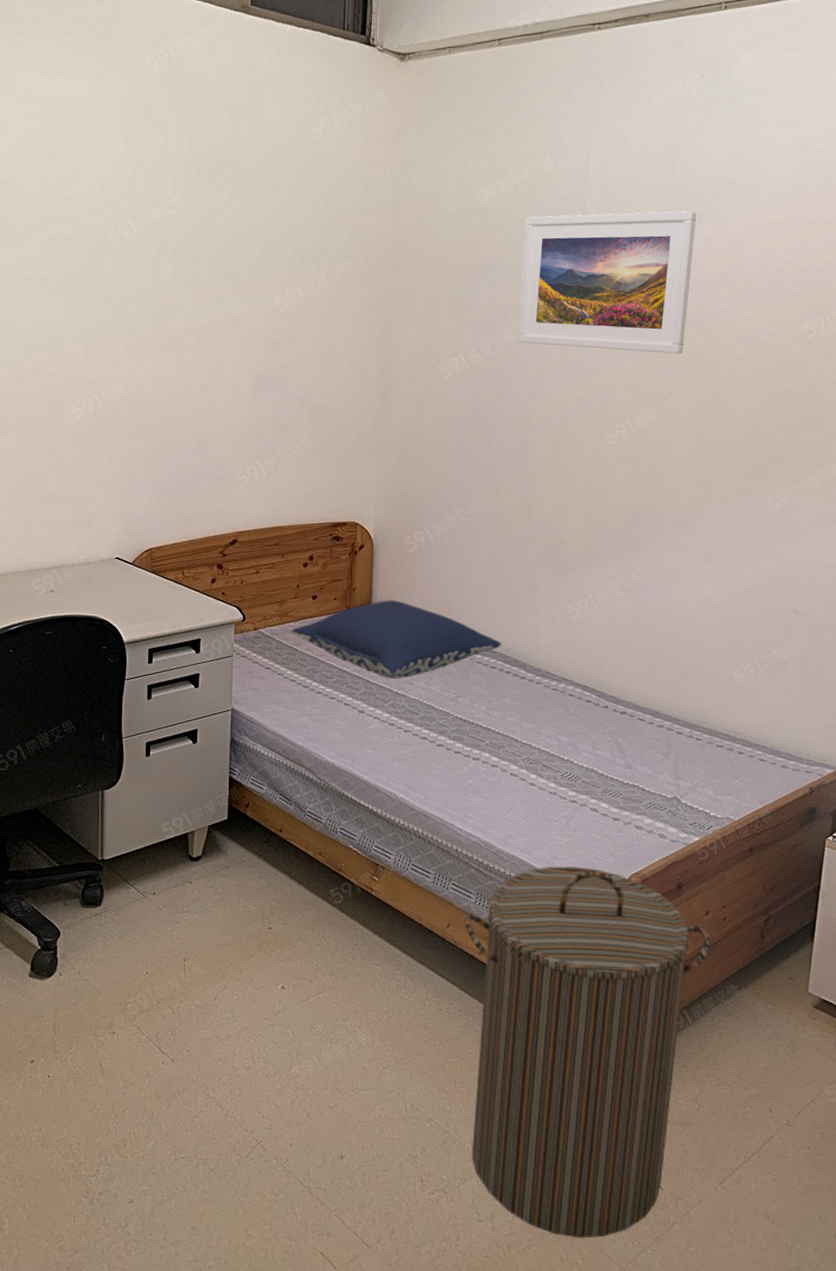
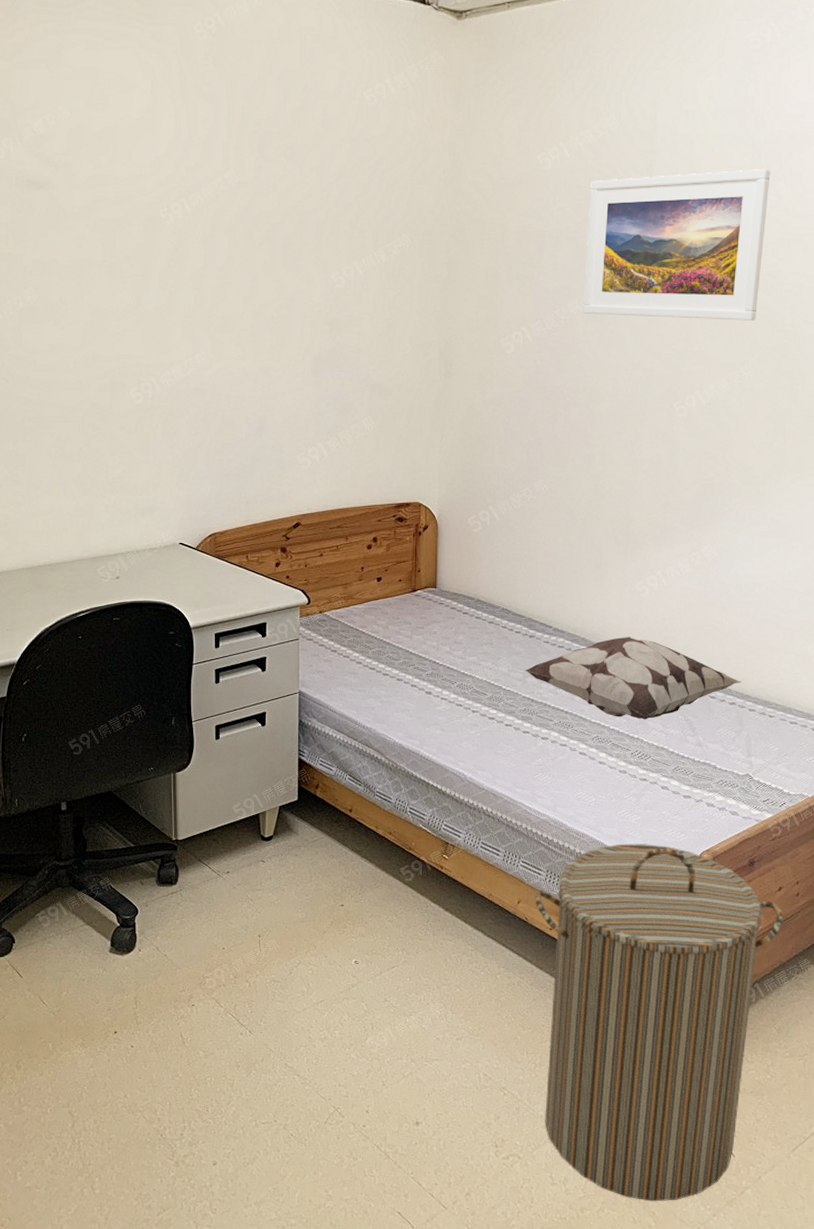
pillow: present [291,600,502,679] -> none [357,581,570,660]
decorative pillow: none [457,657,670,742] -> present [524,635,742,720]

